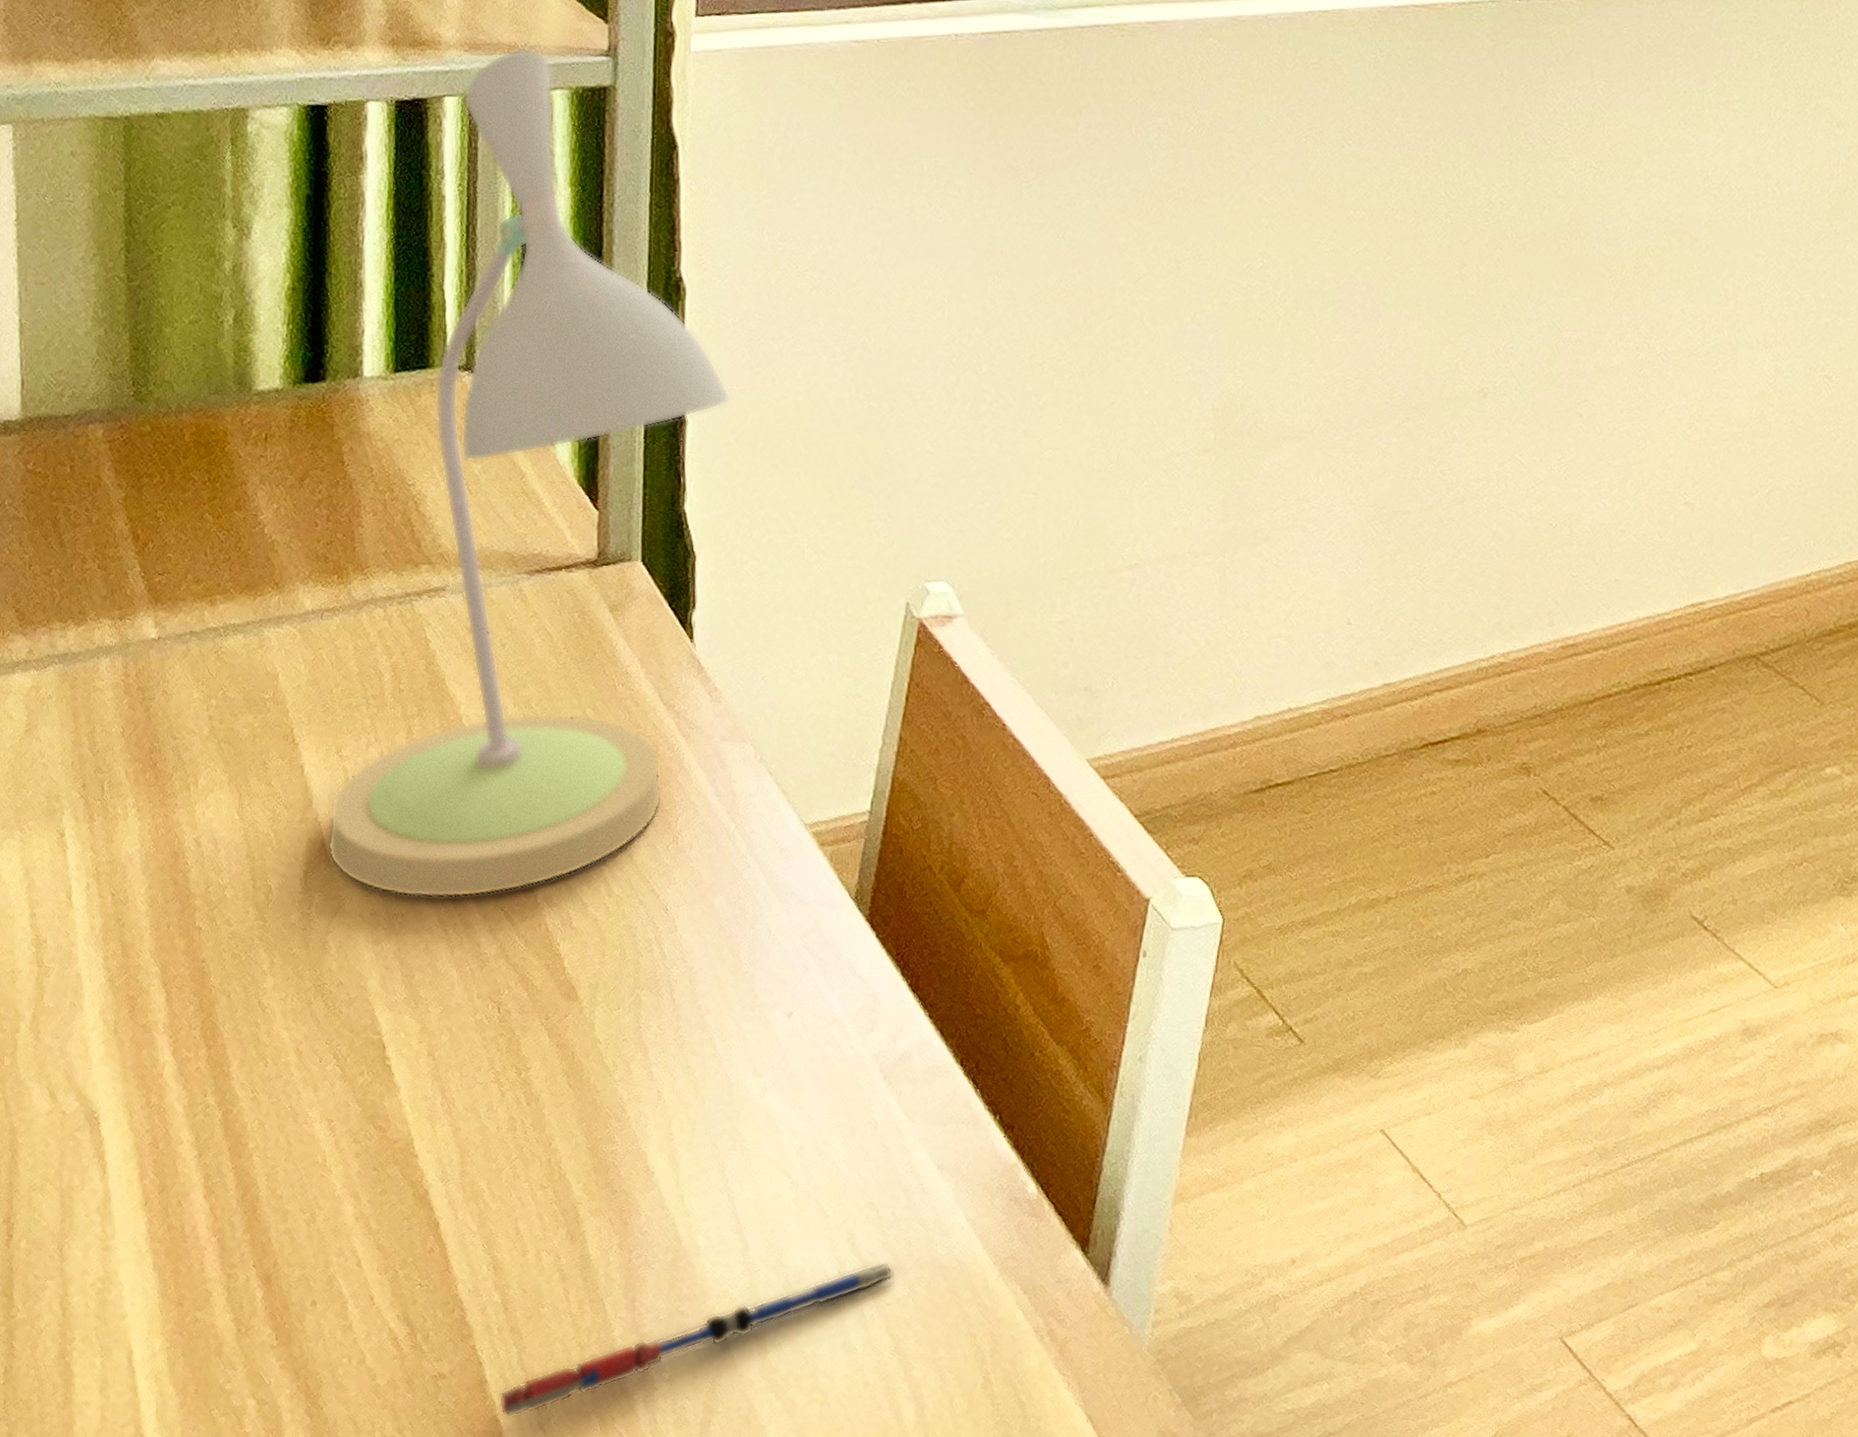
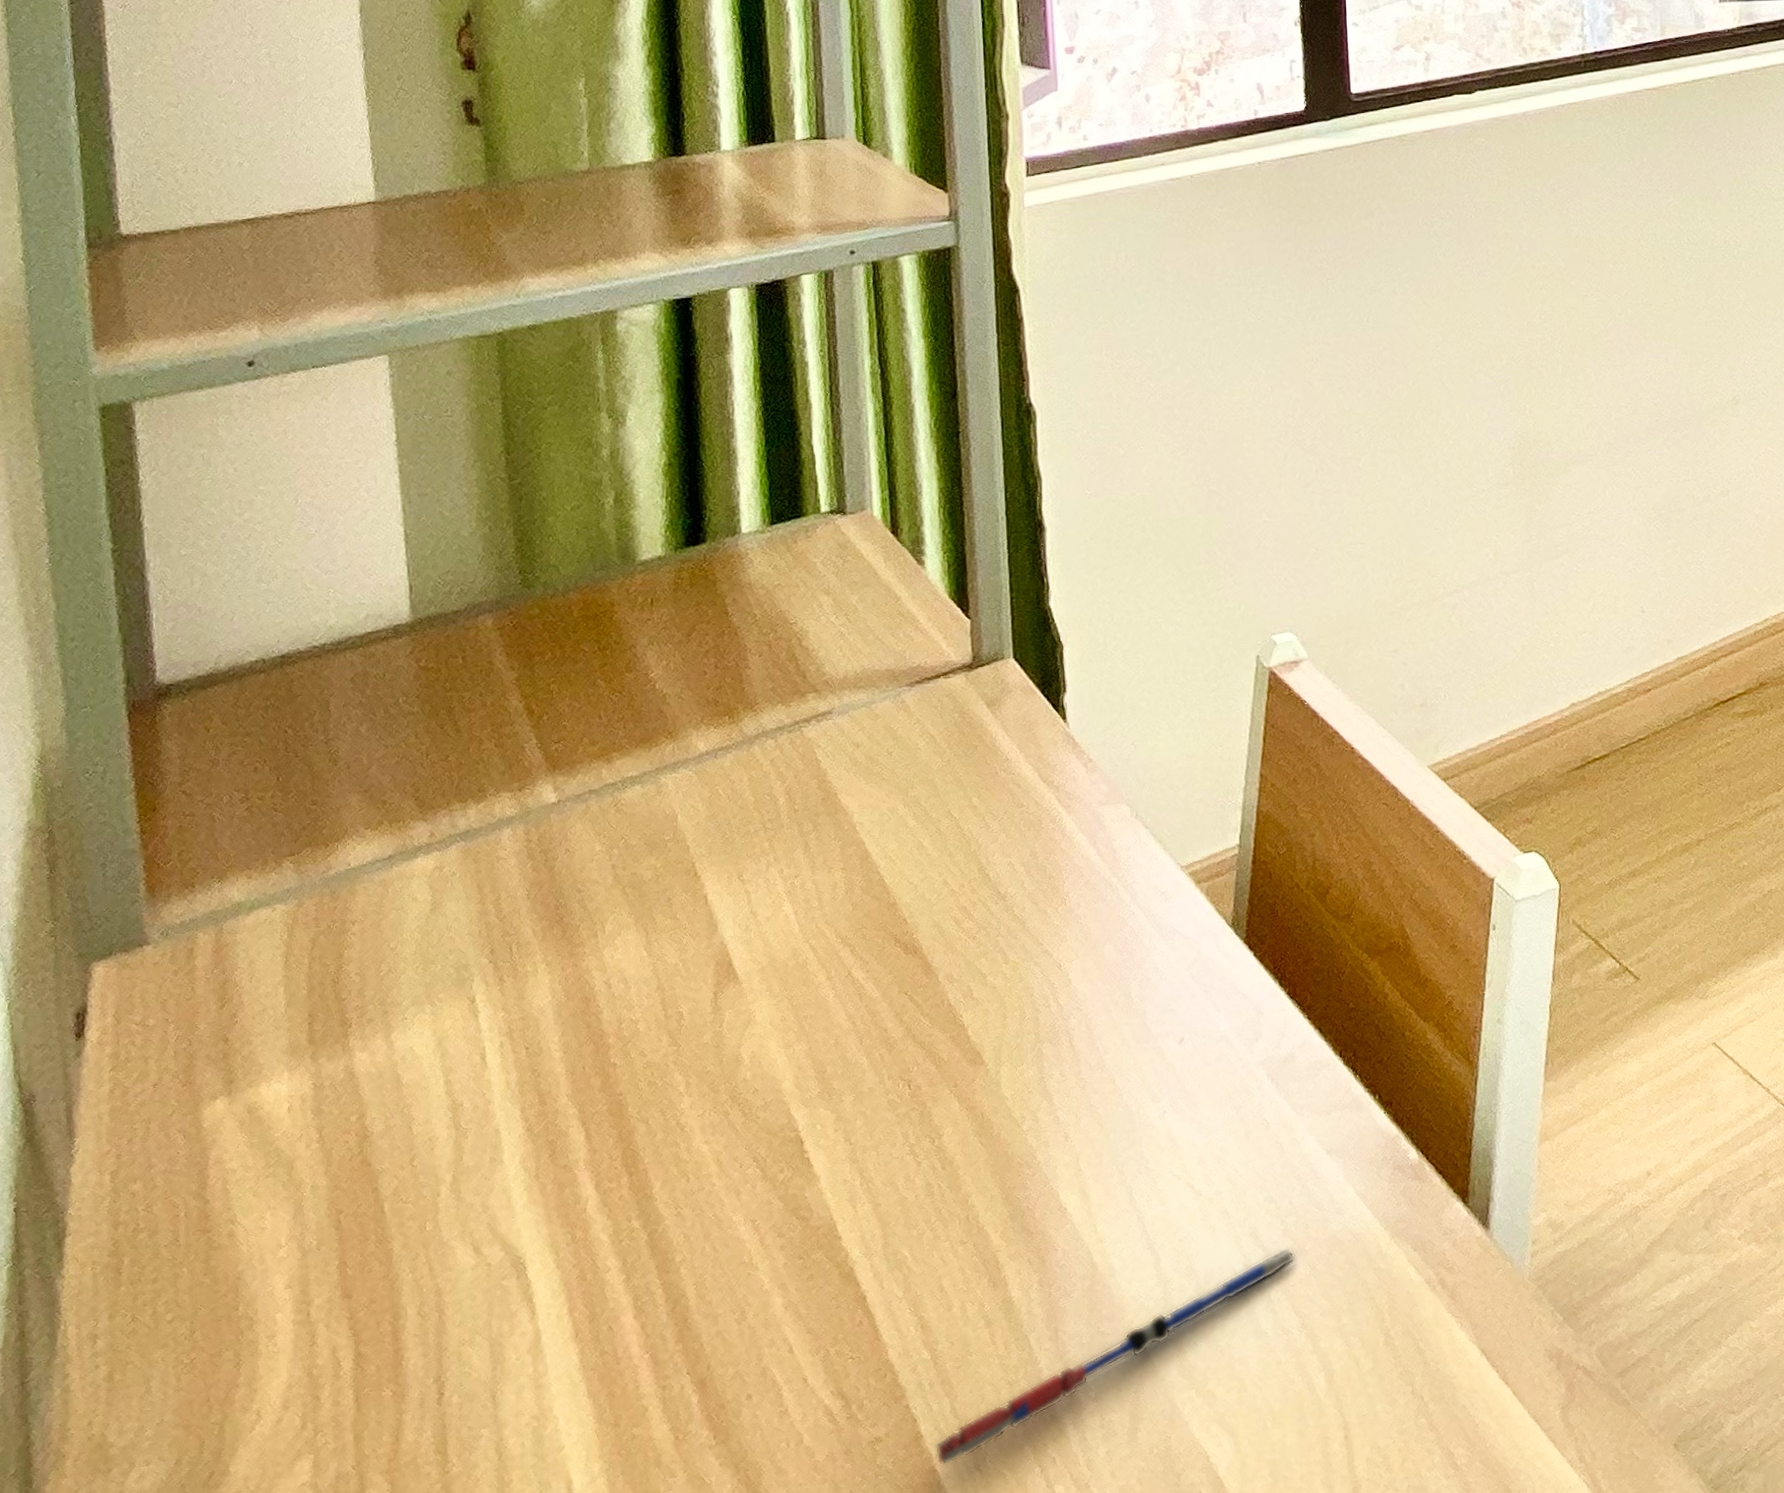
desk lamp: present [328,47,731,899] -> none [735,223,1084,999]

